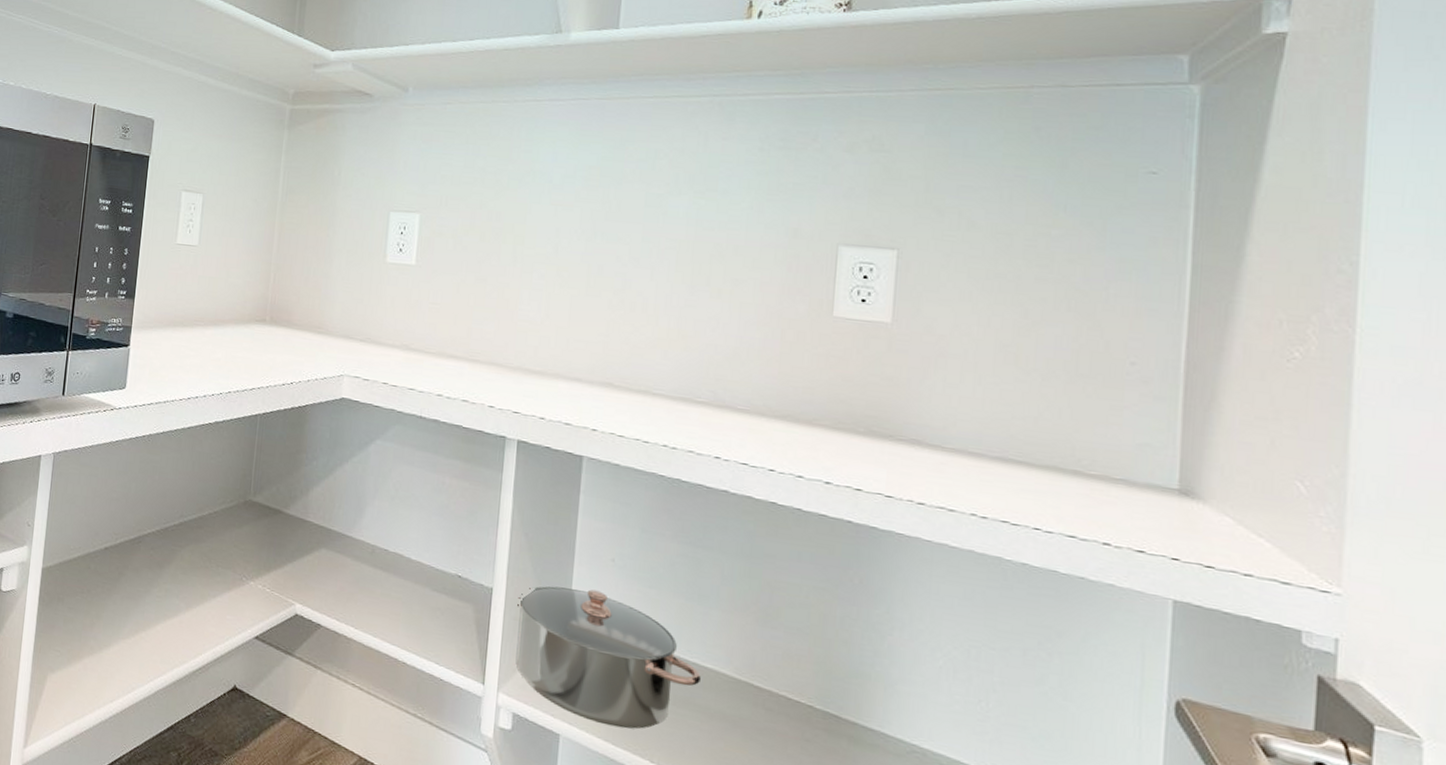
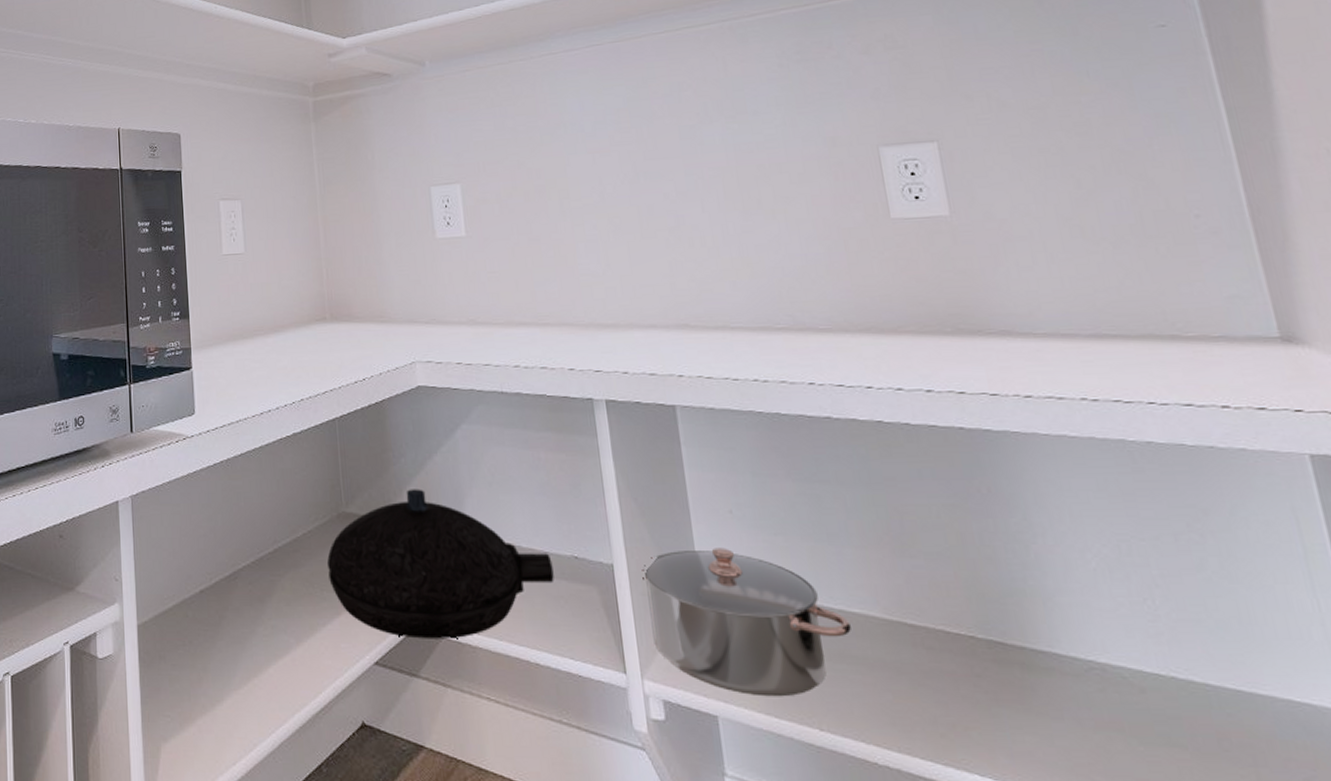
wok: none [226,490,437,629] -> present [327,489,554,639]

